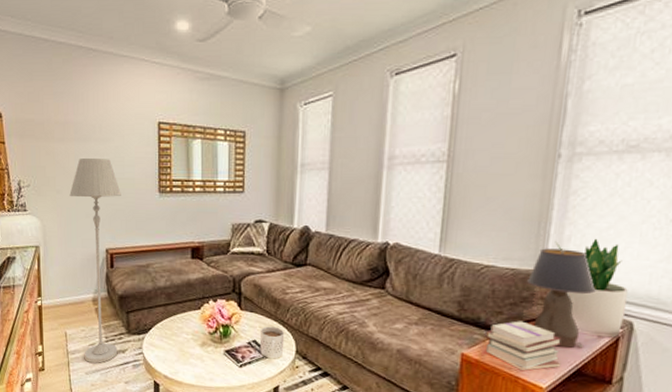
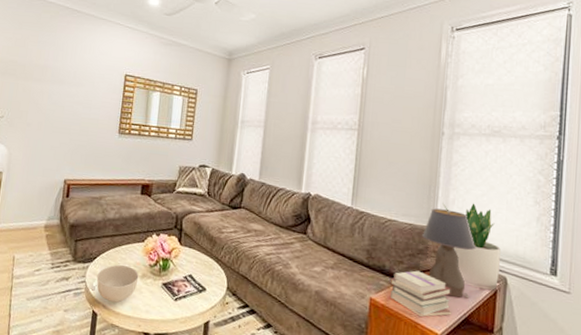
floor lamp: present [69,159,121,364] -> none [27,98,85,290]
bowl: none [154,334,199,373] -> present [96,265,139,303]
mug: present [260,326,285,359] -> none [194,262,218,295]

